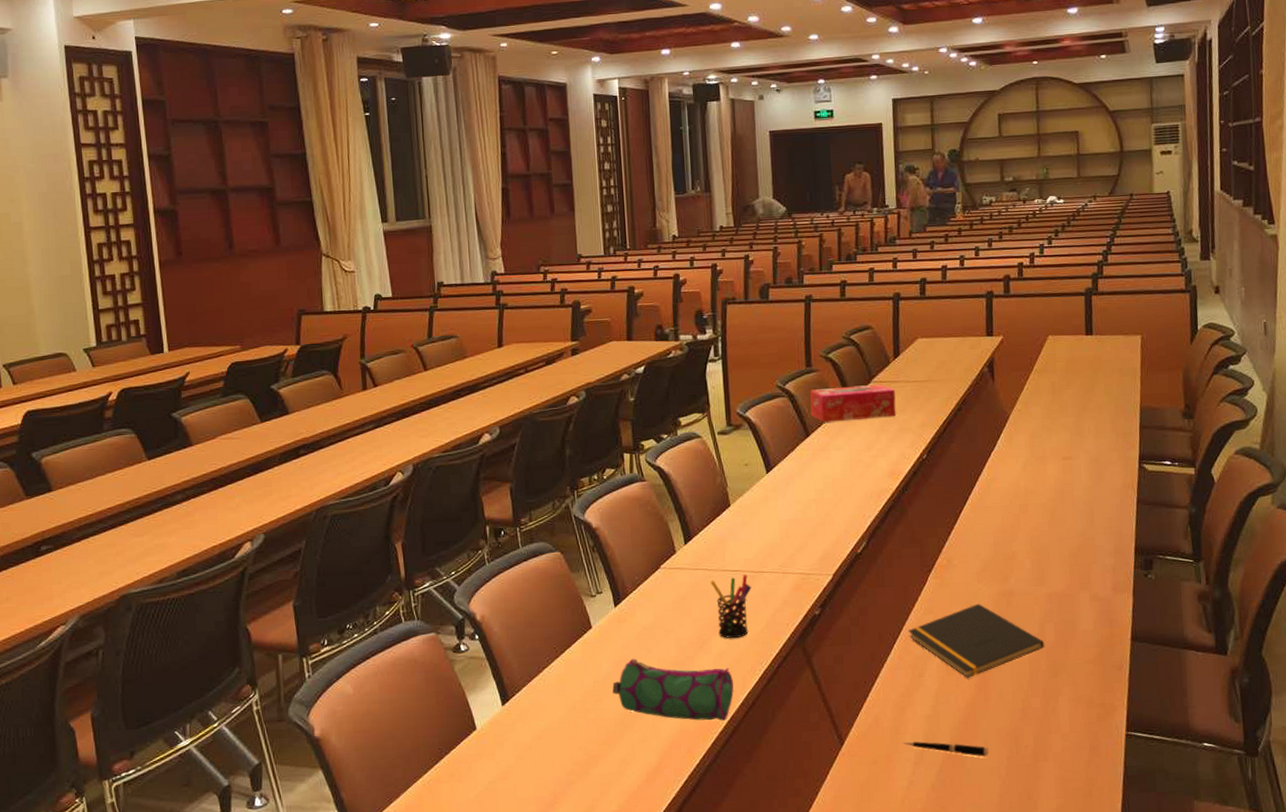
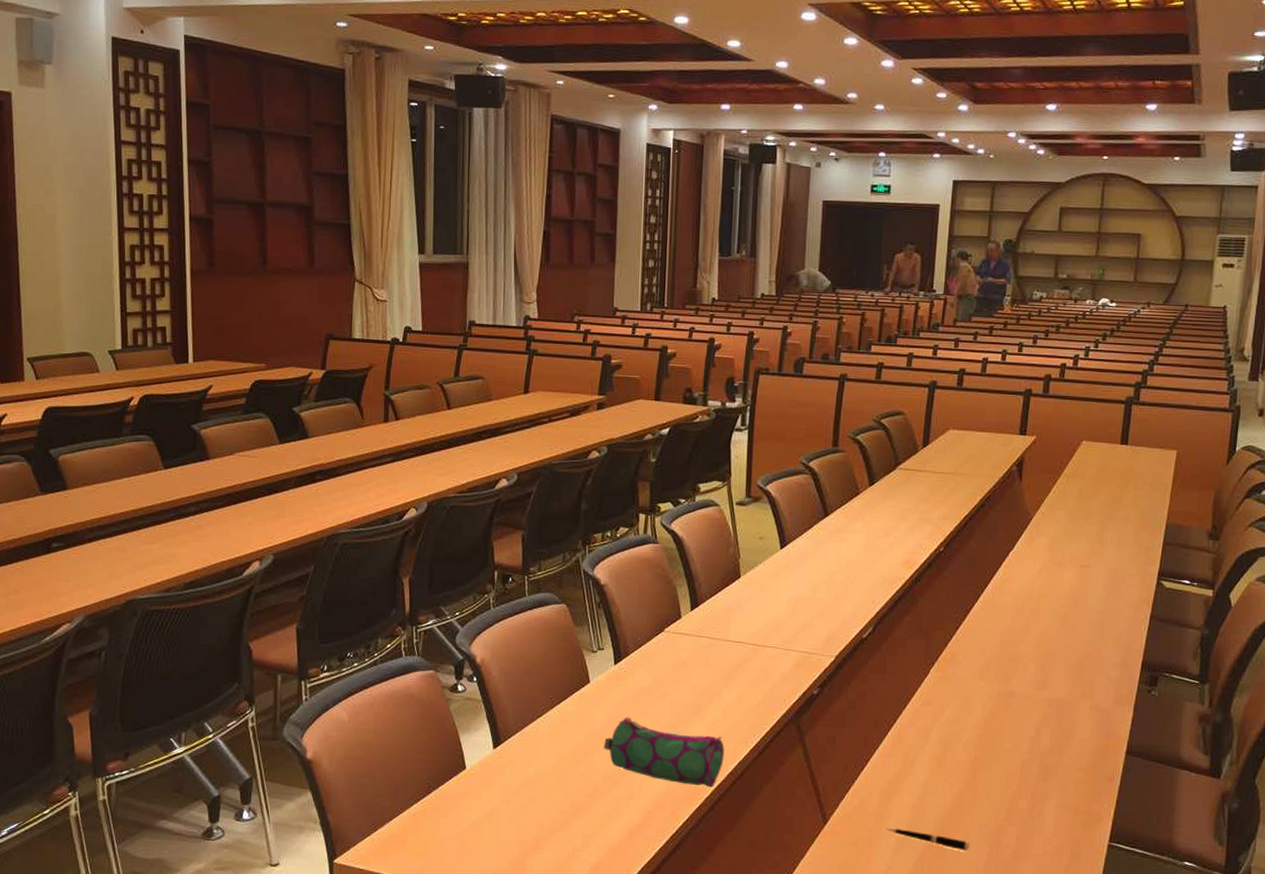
pen holder: present [710,574,752,639] -> none [712,646,753,709]
tissue box: present [810,384,896,423] -> none [831,470,920,506]
notepad: present [907,603,1045,678] -> none [903,700,1039,773]

